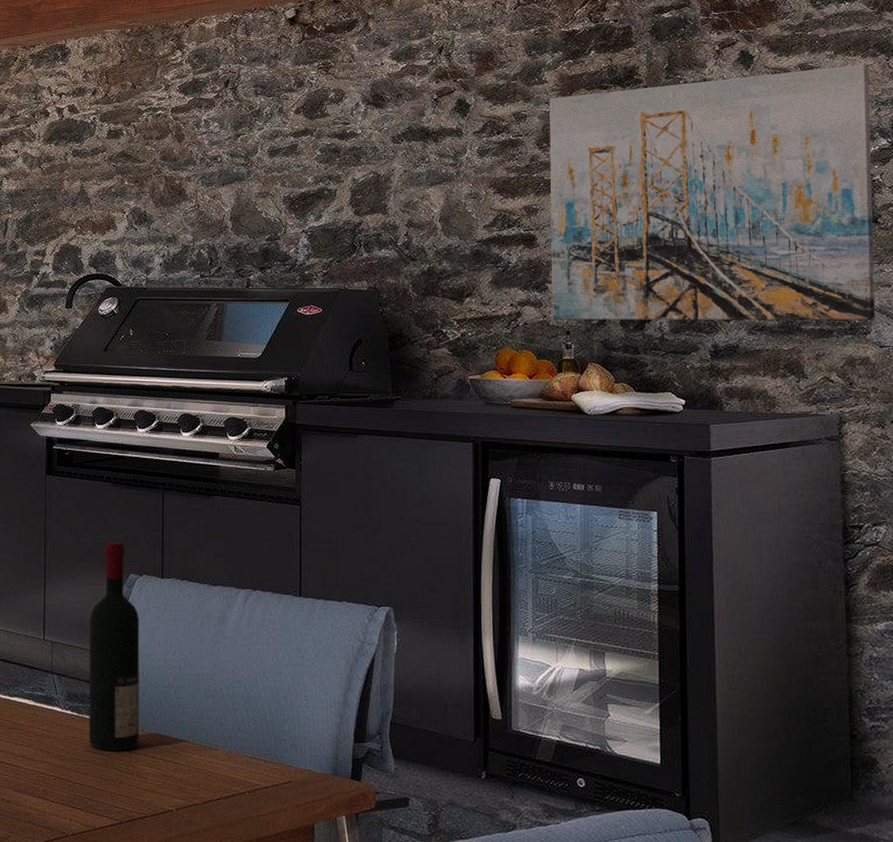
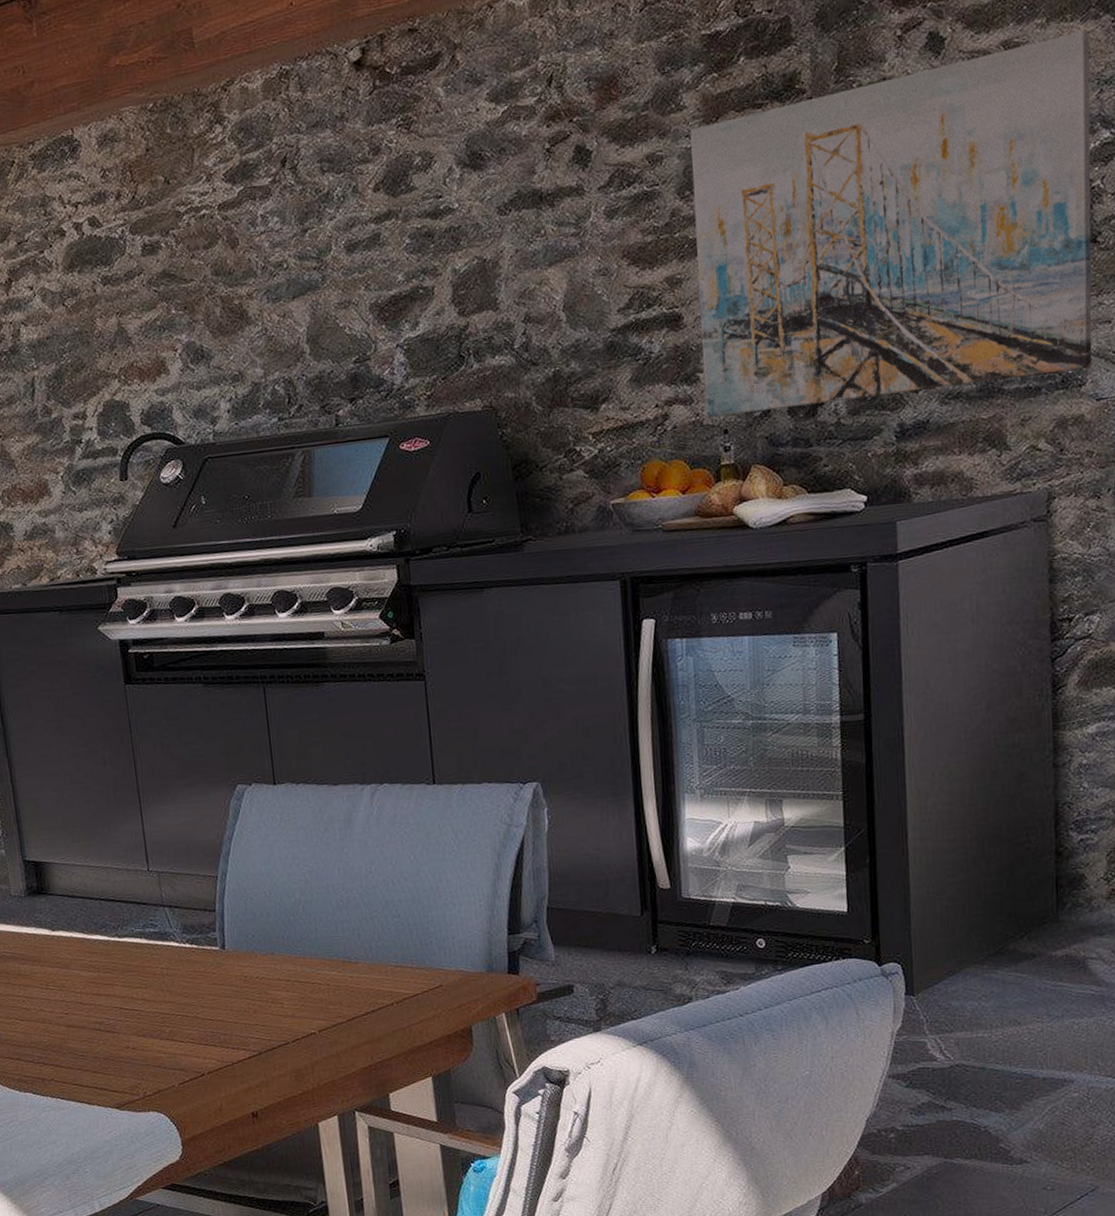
wine bottle: present [88,541,140,751] -> none [197,749,270,981]

